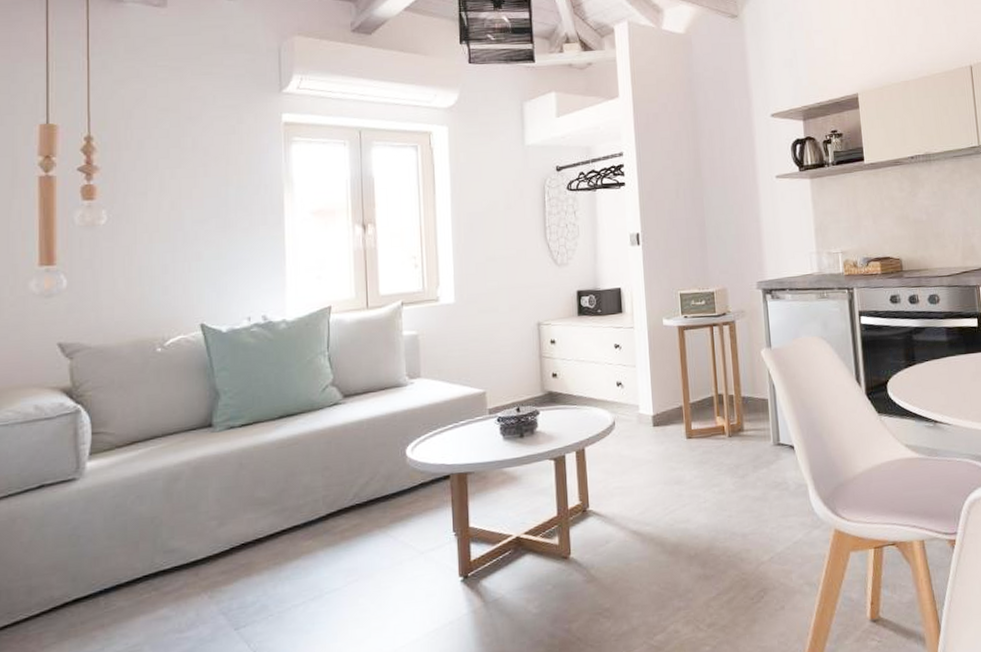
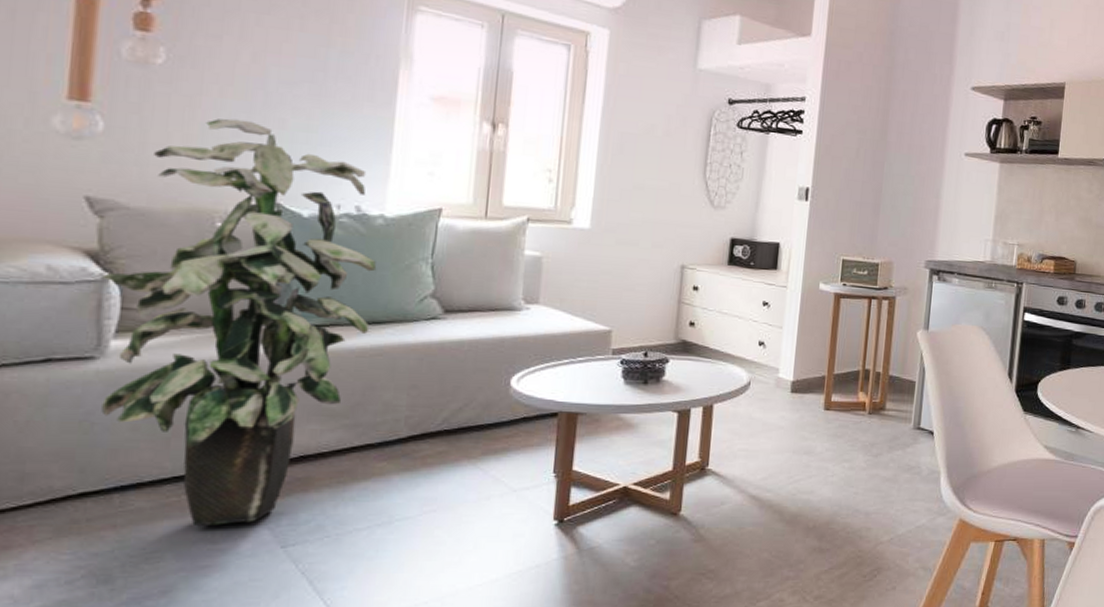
indoor plant: none [75,258,285,619] -> present [101,118,377,527]

